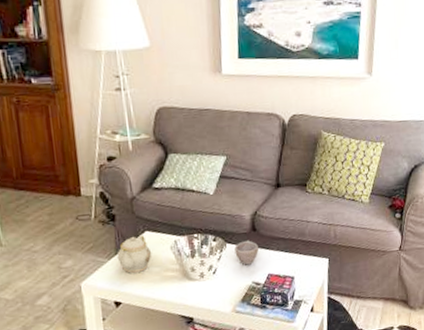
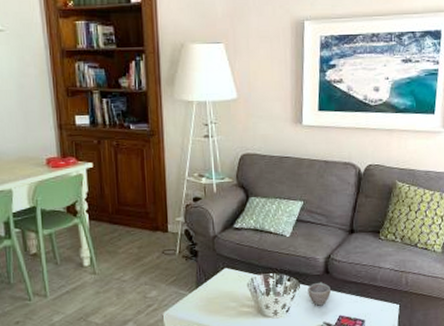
teapot: present [117,235,152,273] -> none [197,271,230,306]

